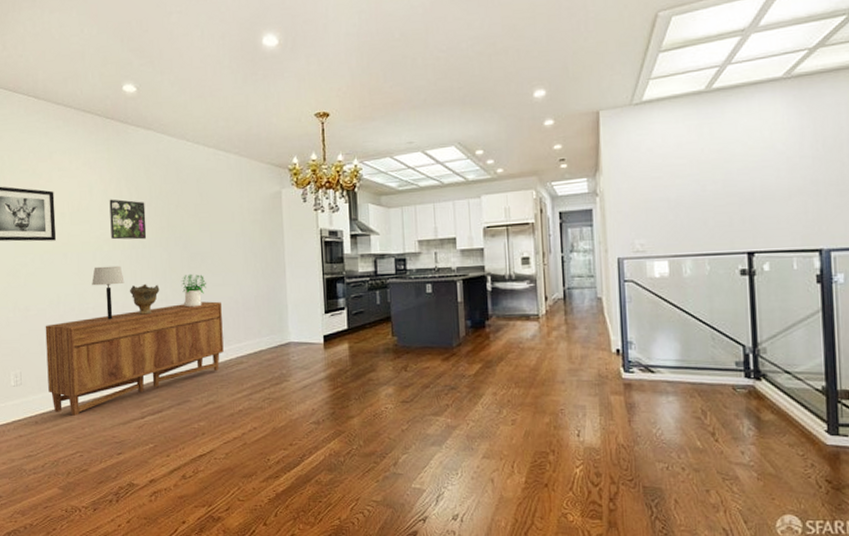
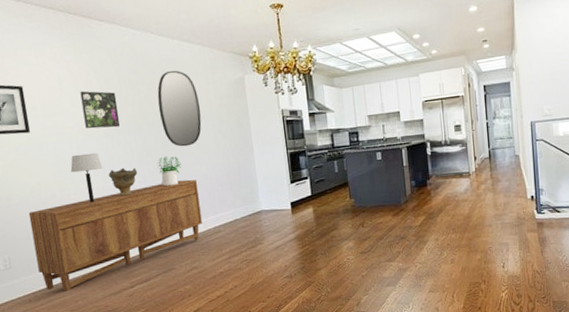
home mirror: none [187,180,232,265] -> present [157,70,202,147]

